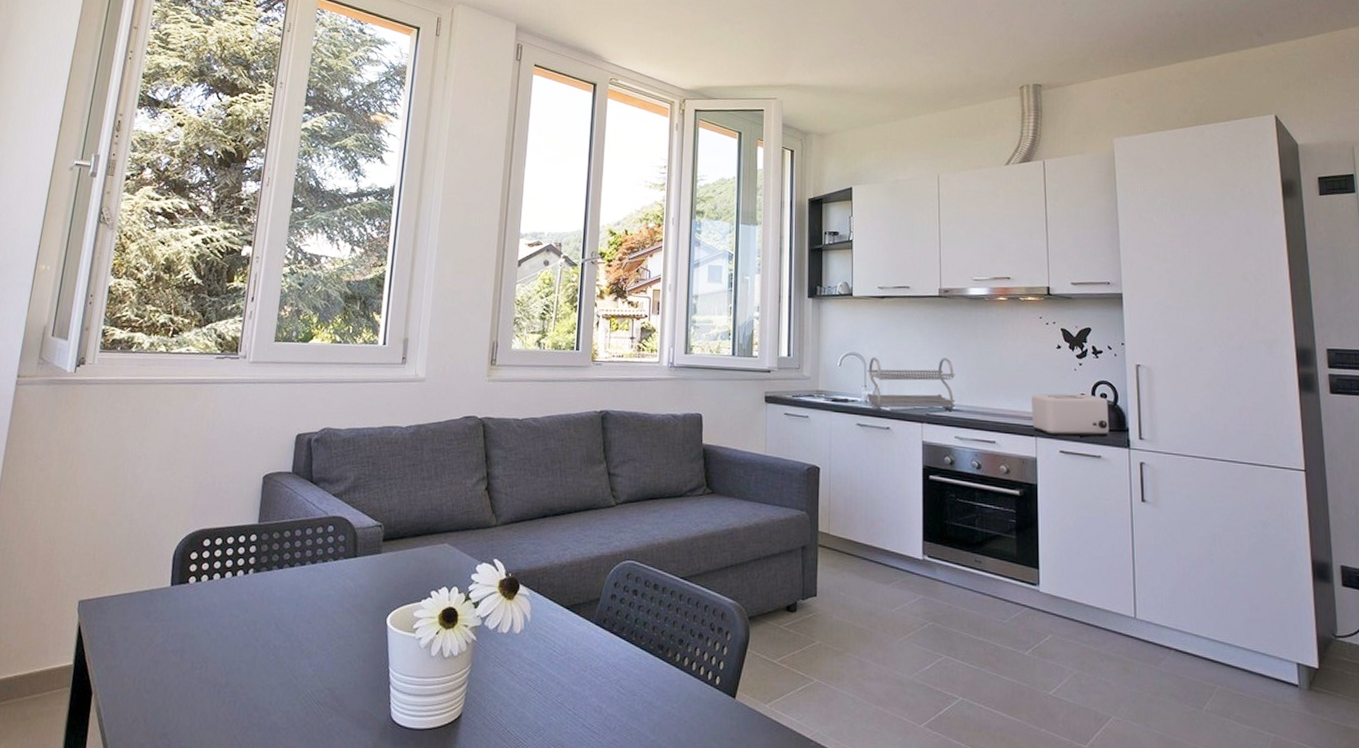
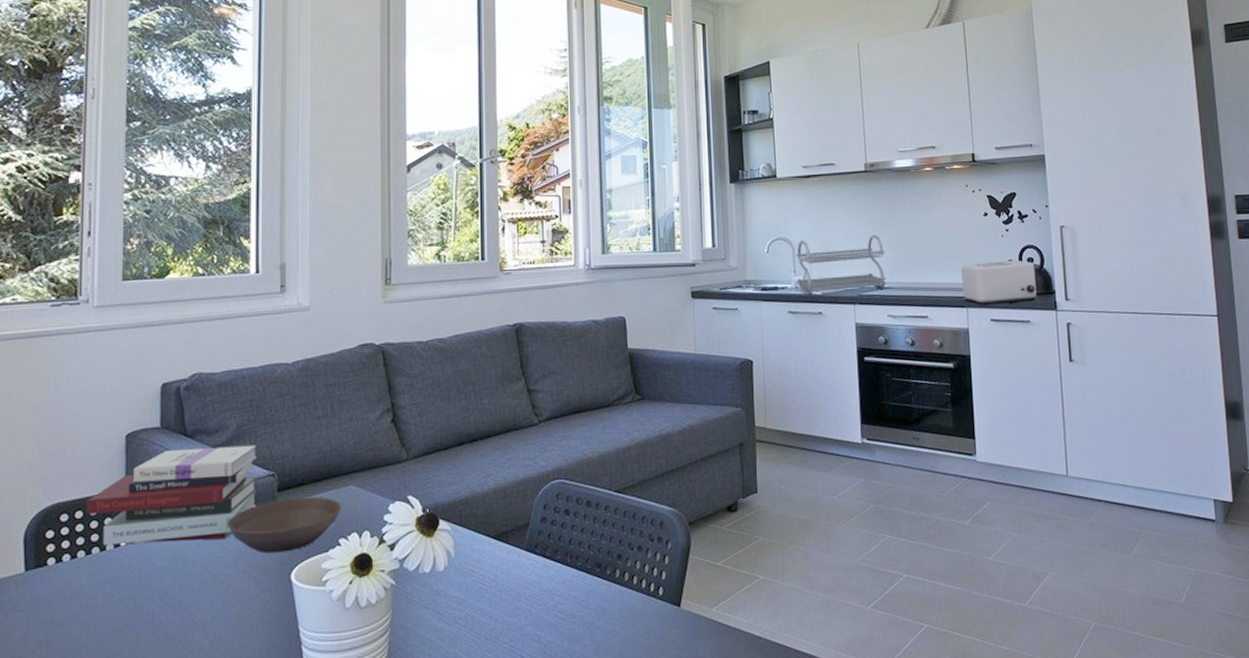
books: none [225,493,369,579] -> present [87,445,257,546]
bowl: none [337,548,436,598] -> present [227,496,341,554]

